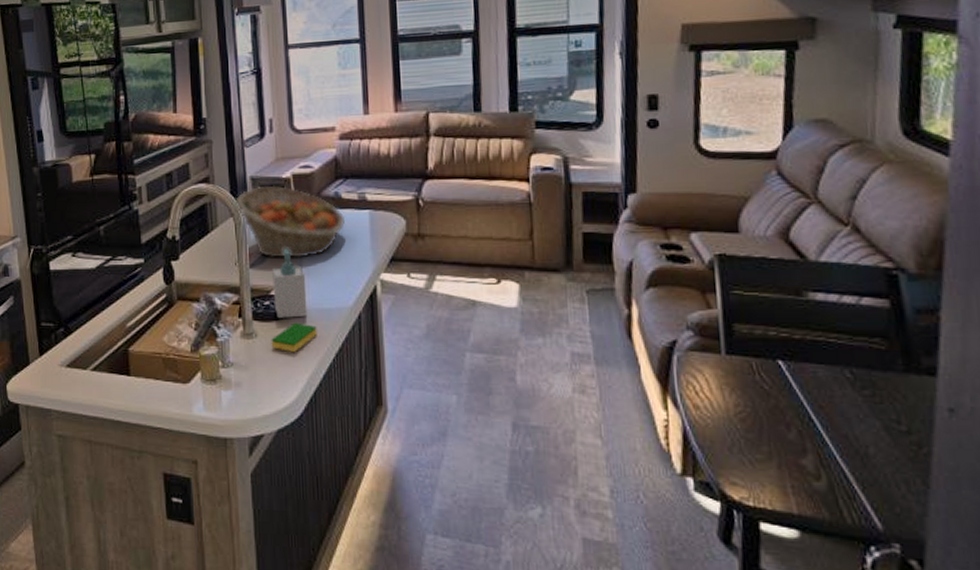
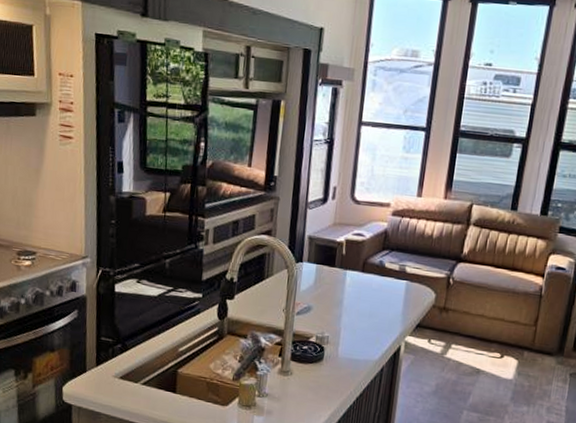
fruit basket: present [235,185,346,258] -> none [291,245,386,314]
dish sponge: present [271,322,317,352] -> none [303,367,345,392]
soap bottle: present [272,248,308,318] -> none [311,303,342,363]

